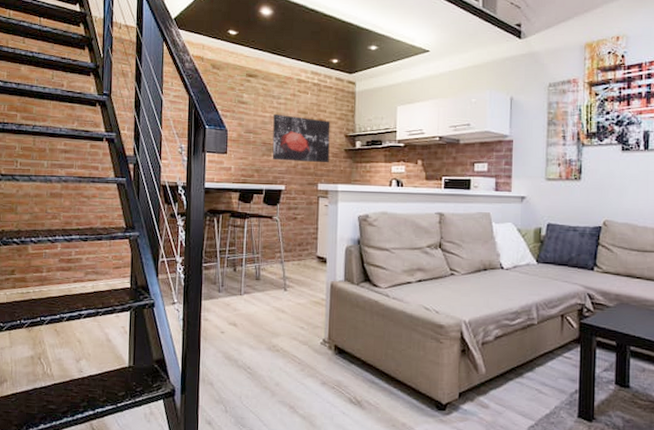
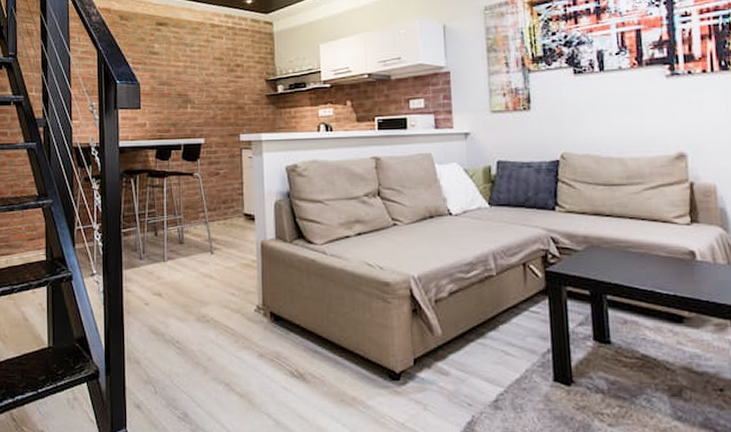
wall art: present [272,113,331,163] -> none [188,62,250,112]

